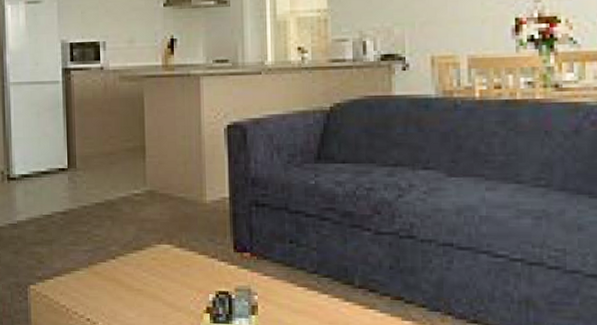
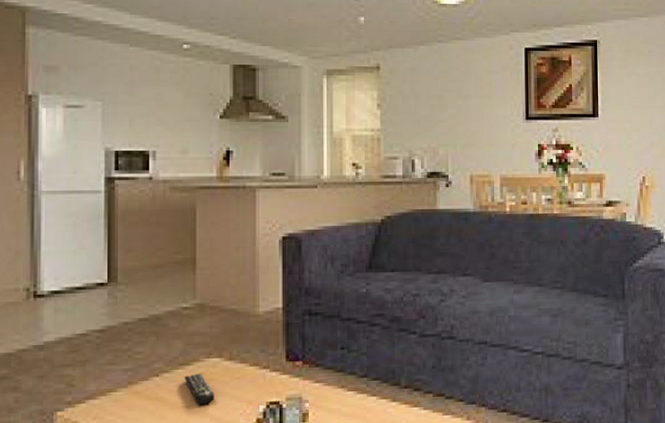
remote control: none [138,258,166,290] -> present [184,372,215,406]

